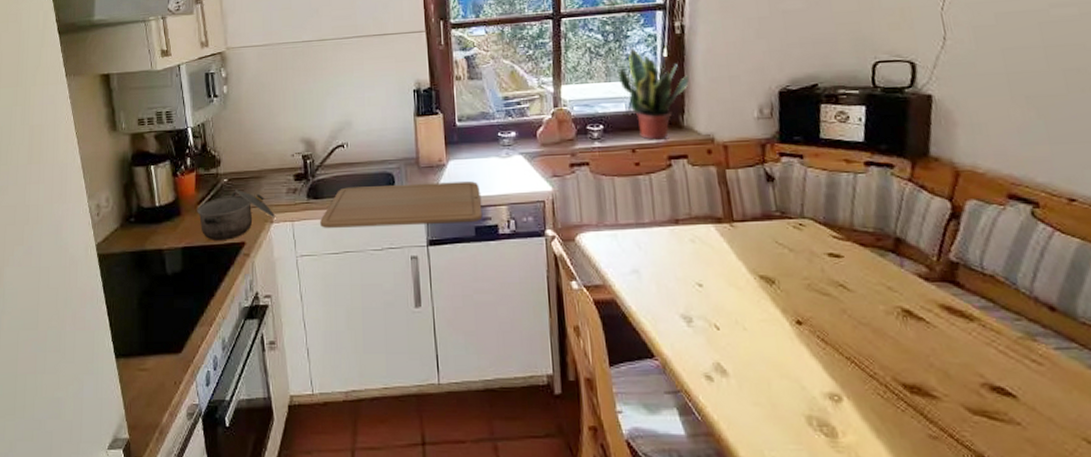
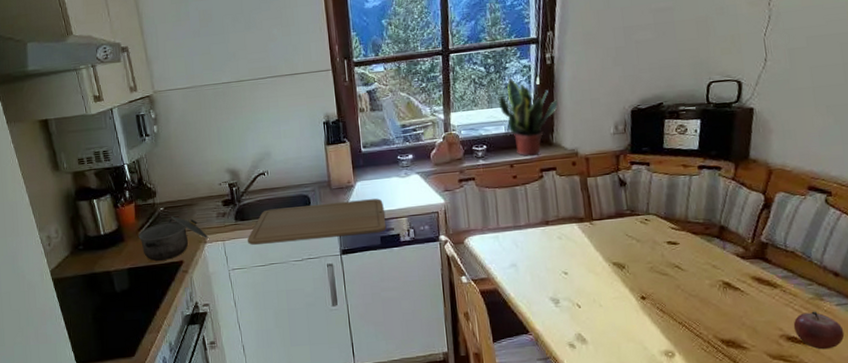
fruit: none [998,354,1069,407] -> present [793,311,845,350]

